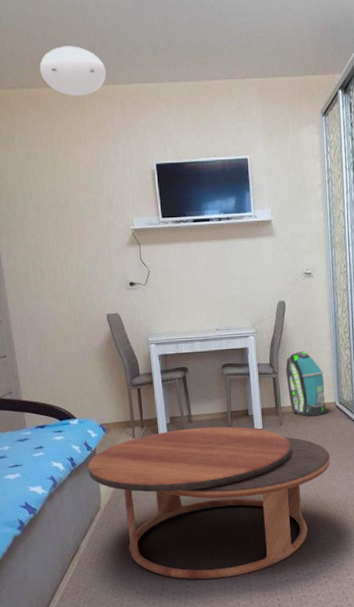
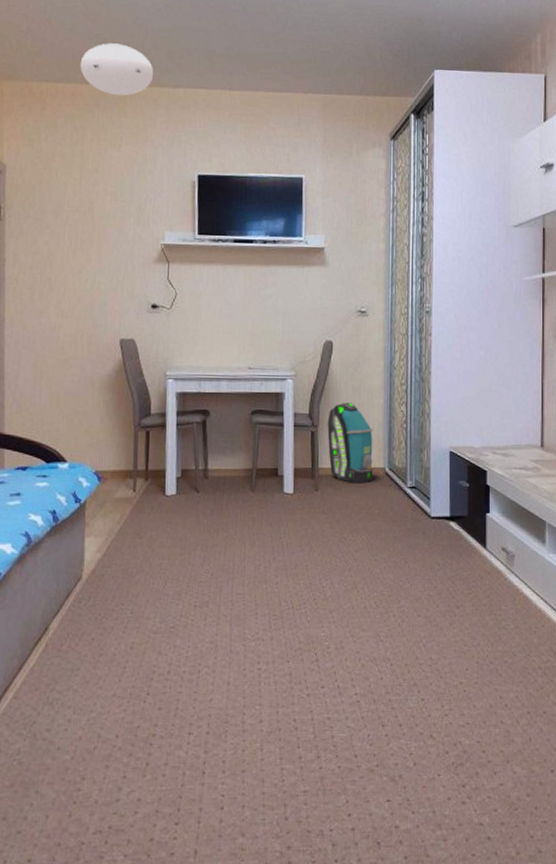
coffee table: present [87,426,331,580] -> none [72,485,374,685]

